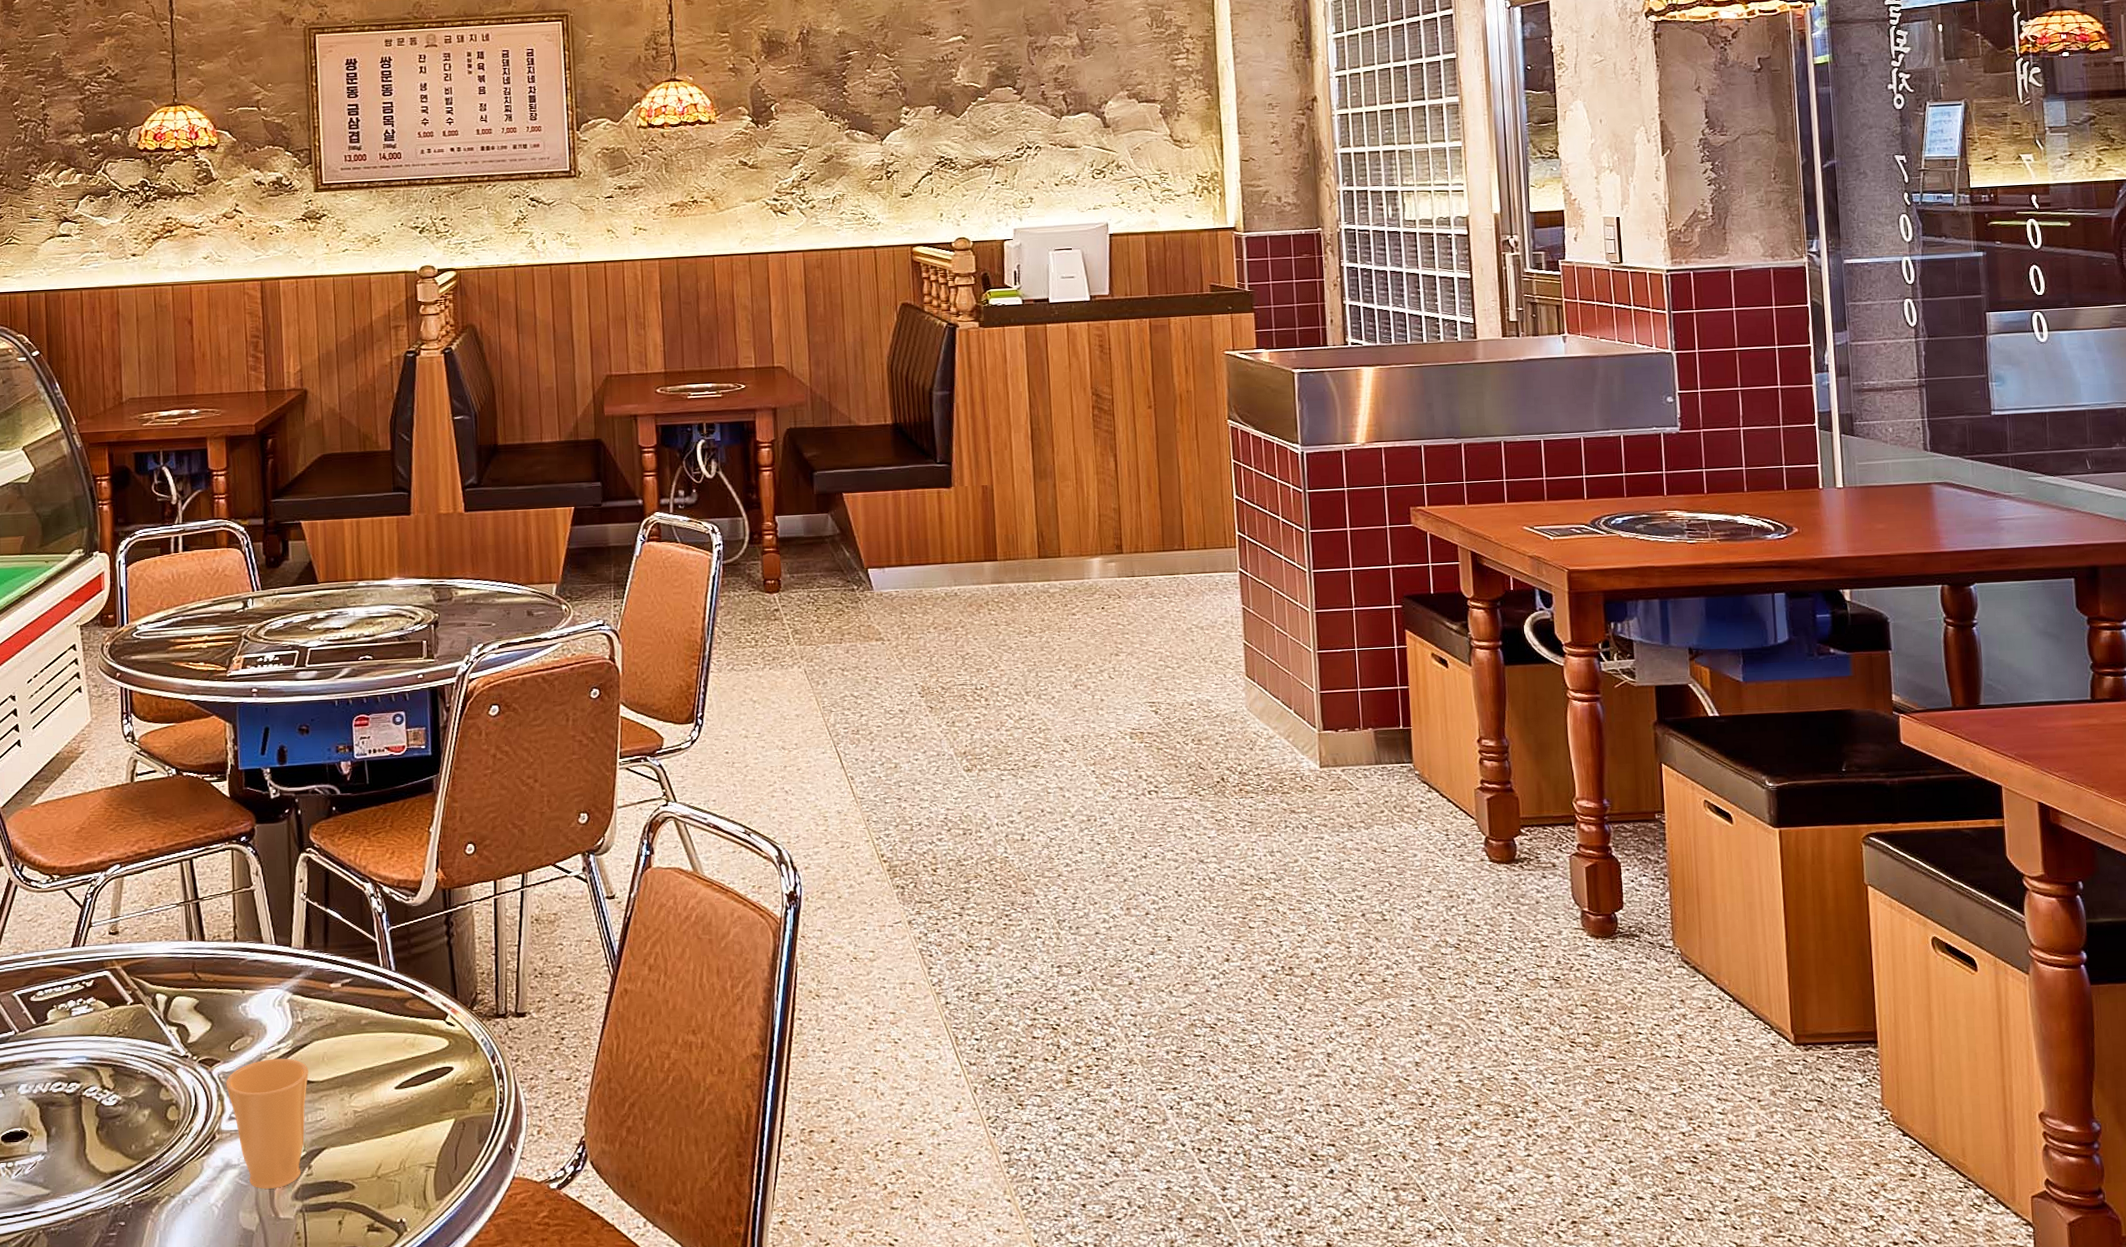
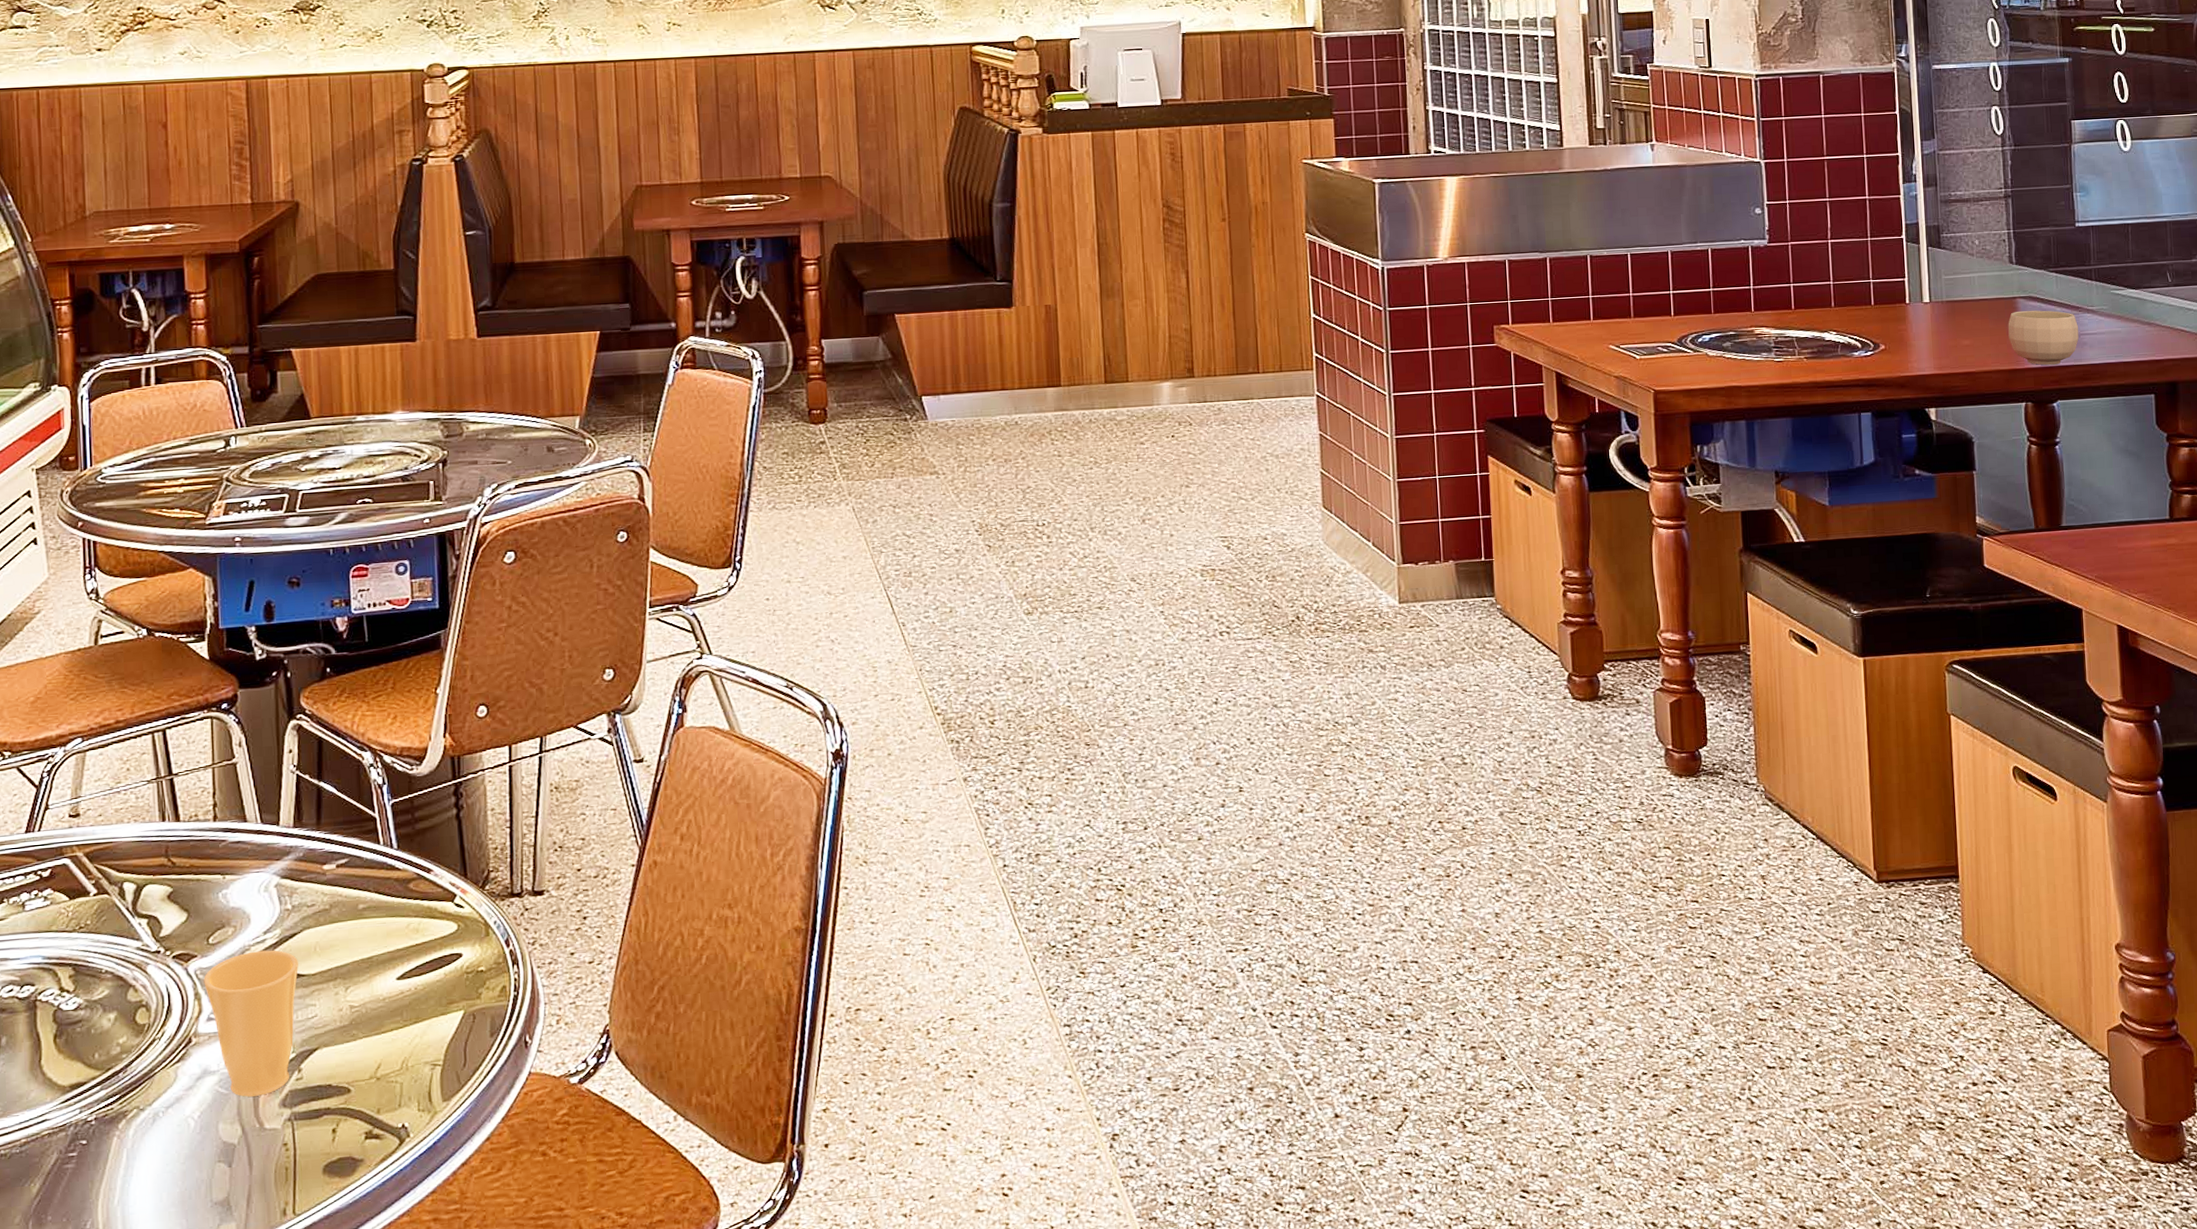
cup: none [1923,496,1996,549] -> present [2008,310,2079,366]

